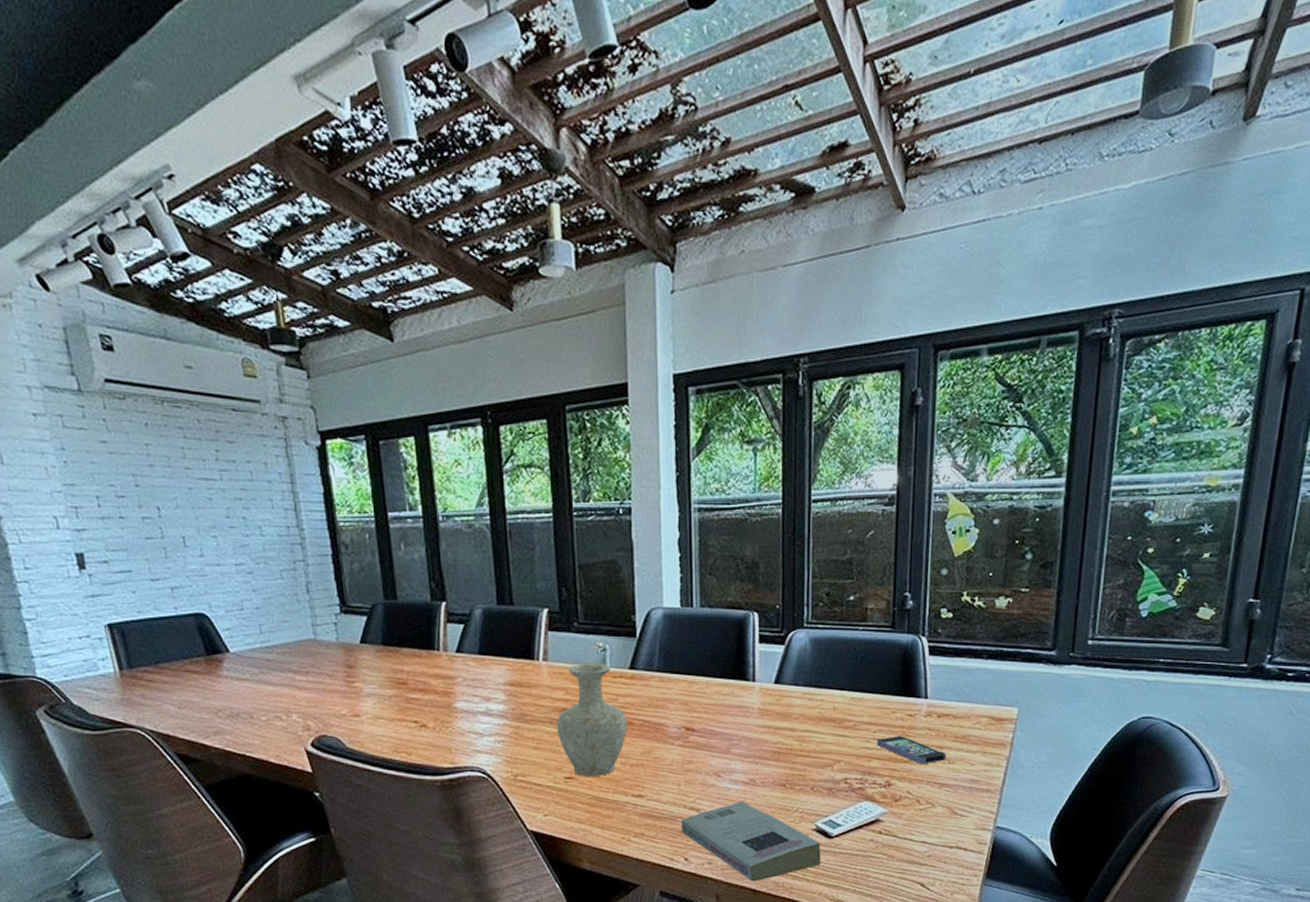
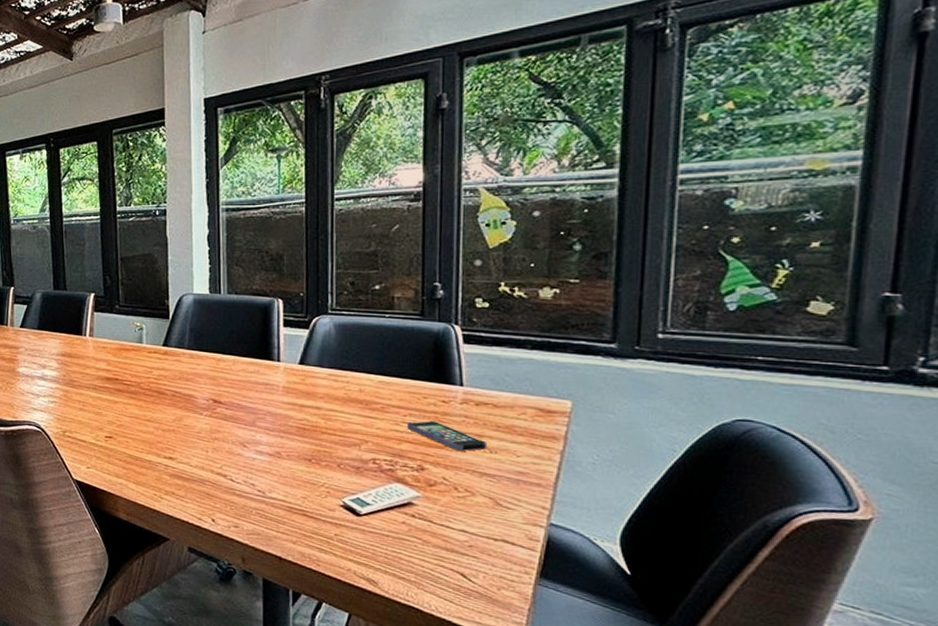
vase: present [556,663,627,777] -> none [99,340,160,438]
book: present [680,801,821,882] -> none [208,471,349,550]

